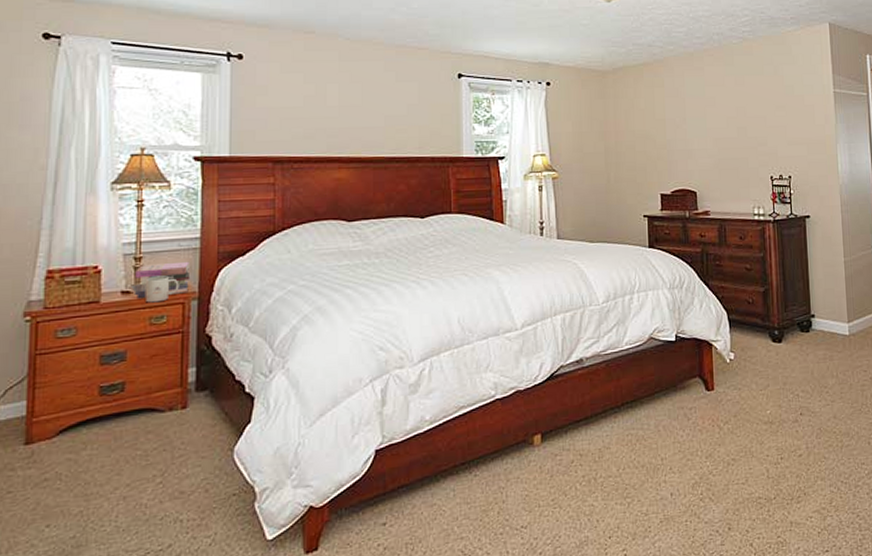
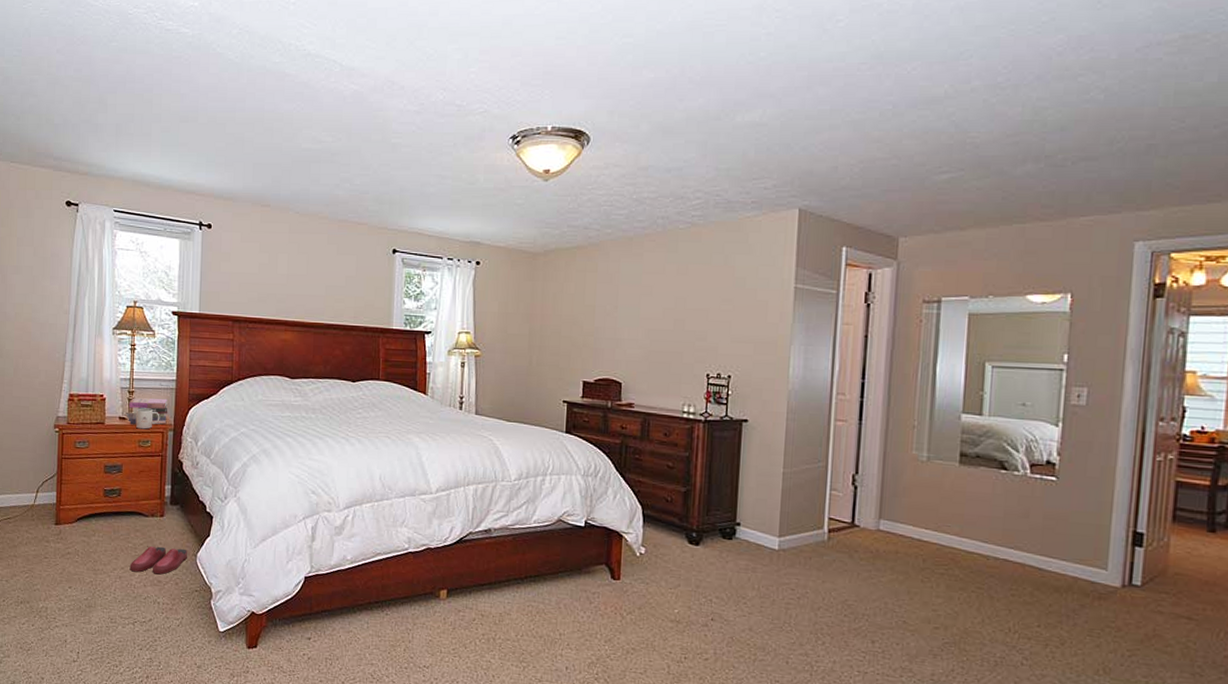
slippers: none [138,444,220,487] -> present [129,546,187,575]

